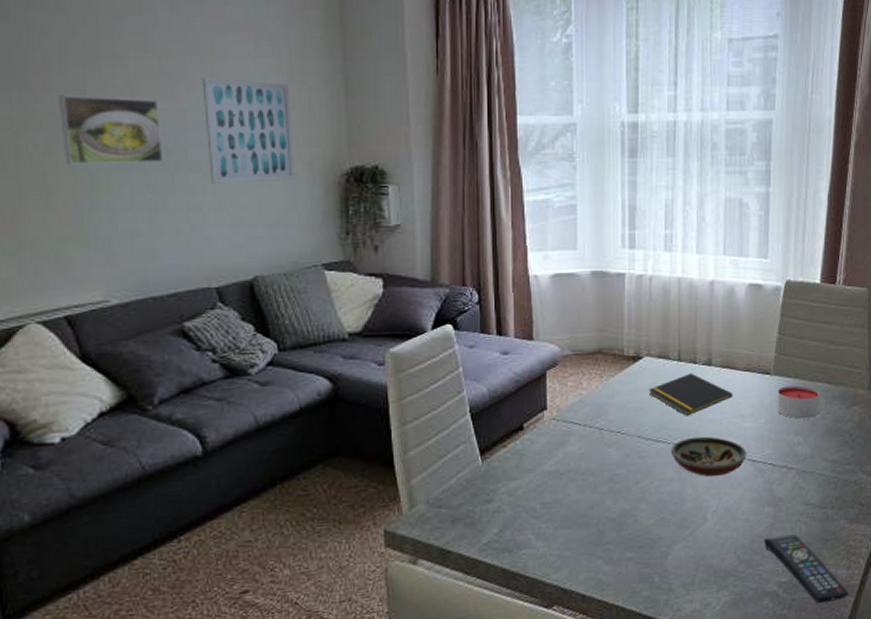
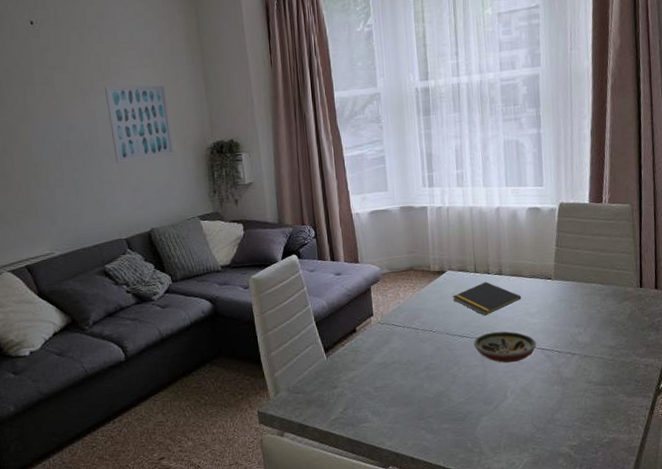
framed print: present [59,95,164,165] -> none [10,106,83,158]
remote control: present [764,534,849,604] -> none [555,407,631,462]
candle: present [777,385,820,419] -> none [558,287,596,314]

